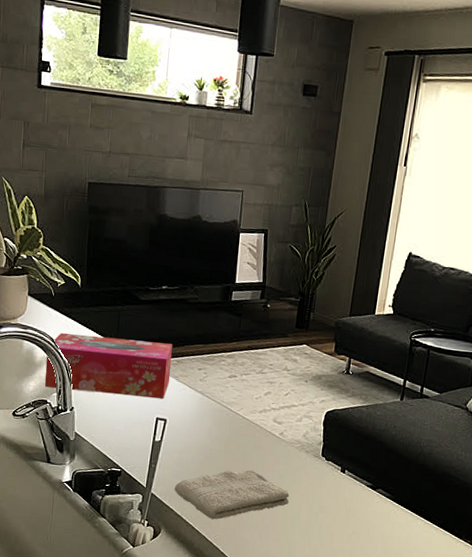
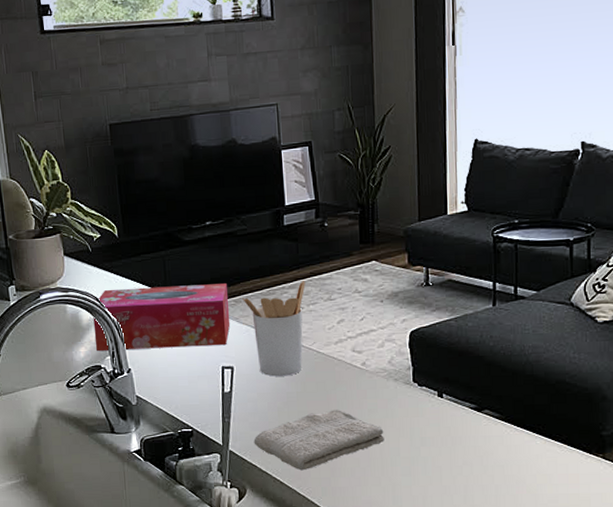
utensil holder: none [184,352,242,435] -> present [242,281,306,377]

